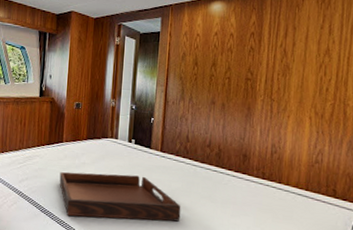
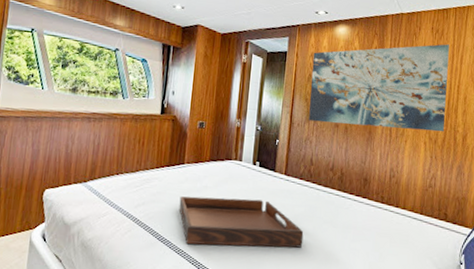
wall art: none [184,14,338,106] -> present [309,44,449,132]

